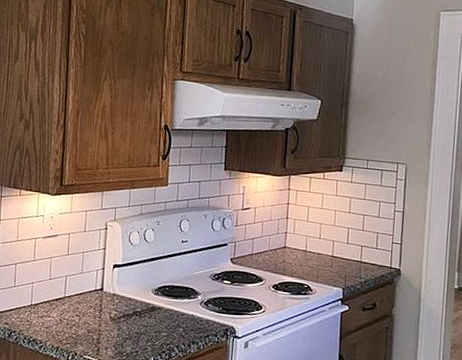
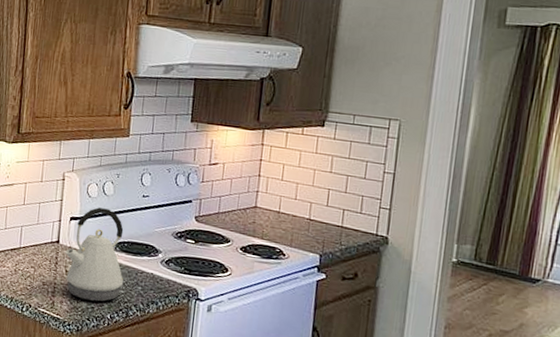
kettle: none [109,254,165,345] -> present [65,207,124,302]

